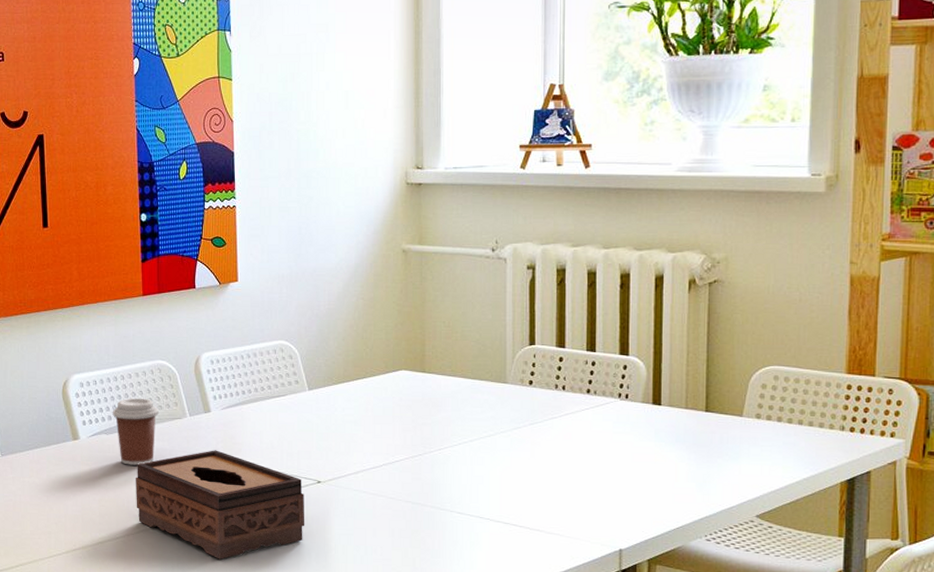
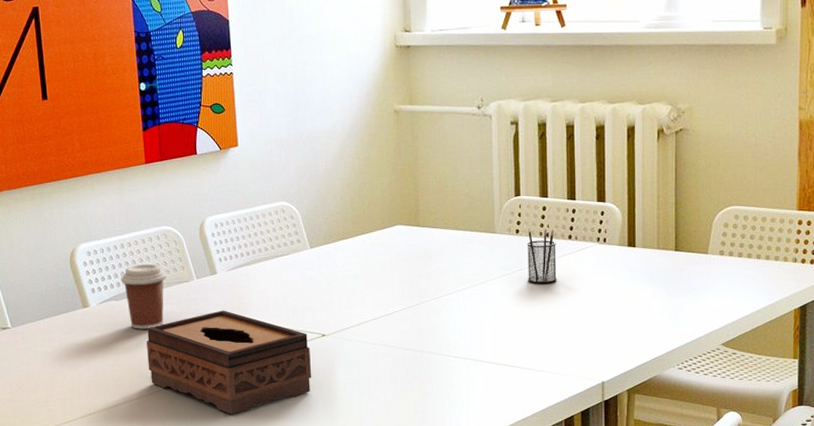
pencil holder: none [541,379,573,440] -> present [527,228,557,283]

